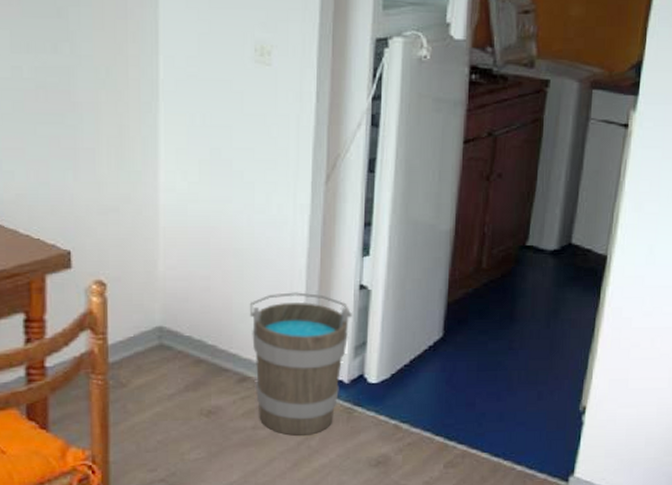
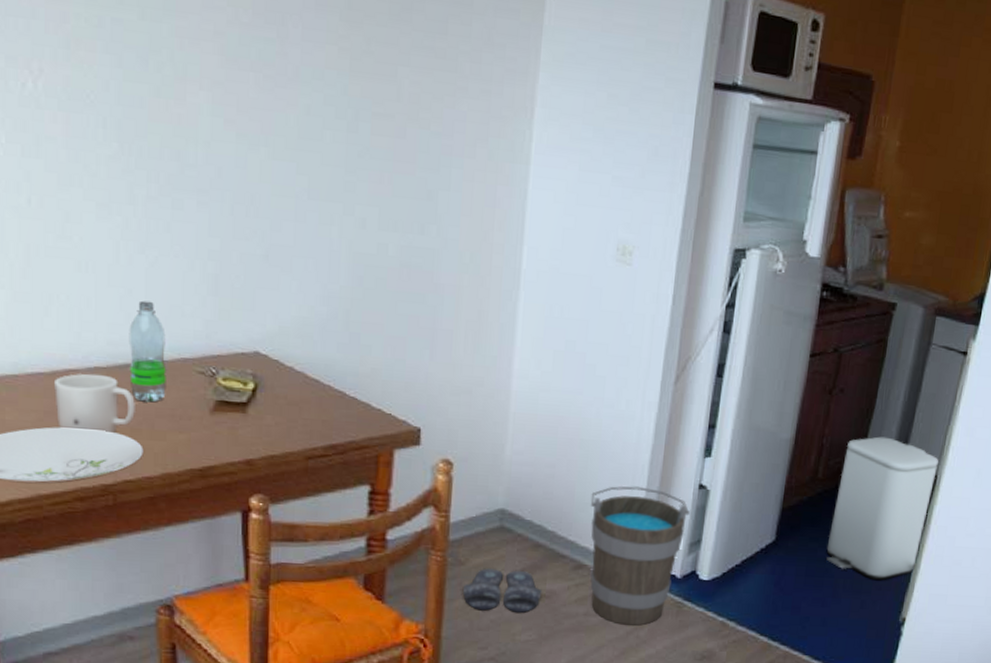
slippers: none [126,387,207,432] -> present [462,568,542,614]
pedal bin: none [497,220,607,370] -> present [826,436,939,581]

